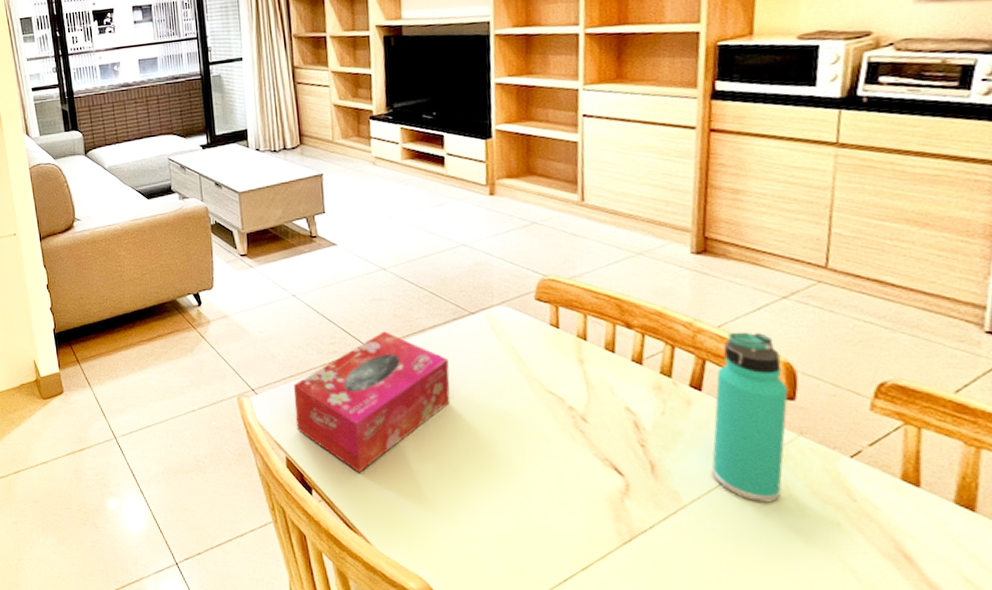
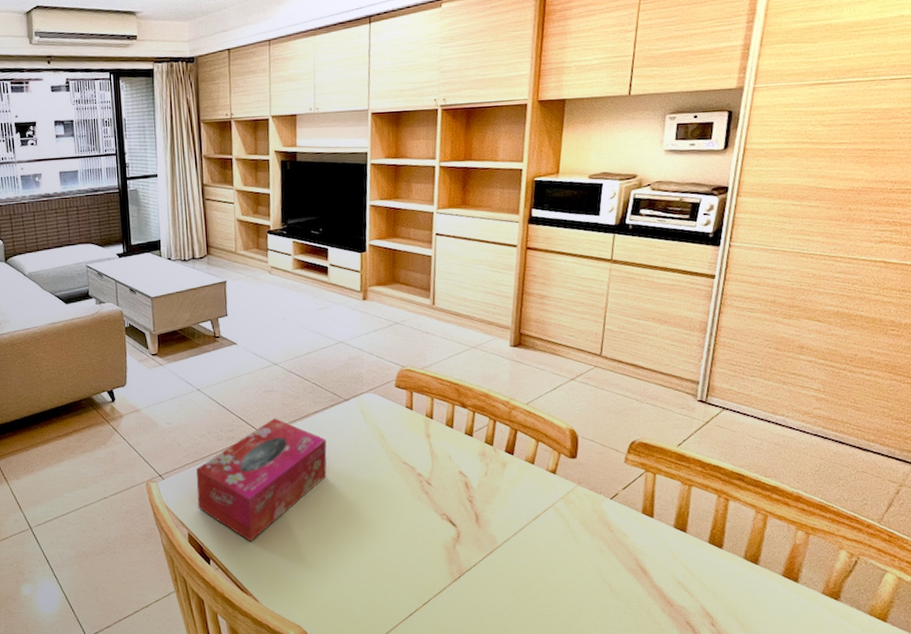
thermos bottle: present [711,332,788,503] -> none [518,407,572,539]

